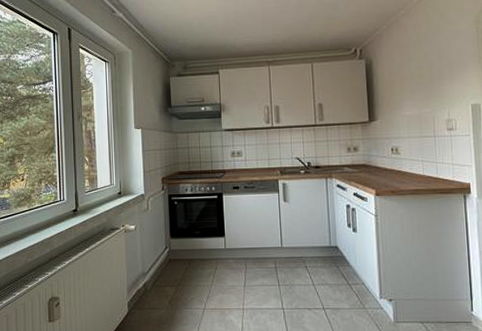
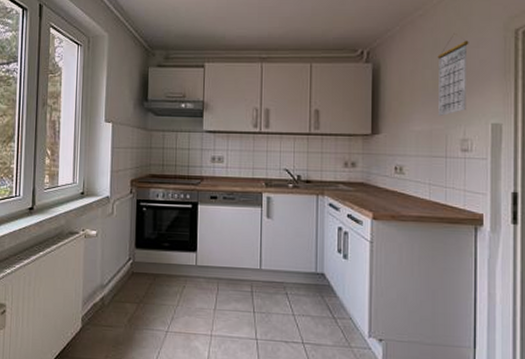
calendar: none [420,28,449,101] -> present [437,34,469,116]

